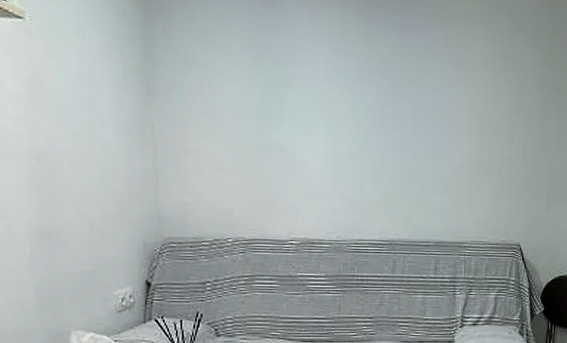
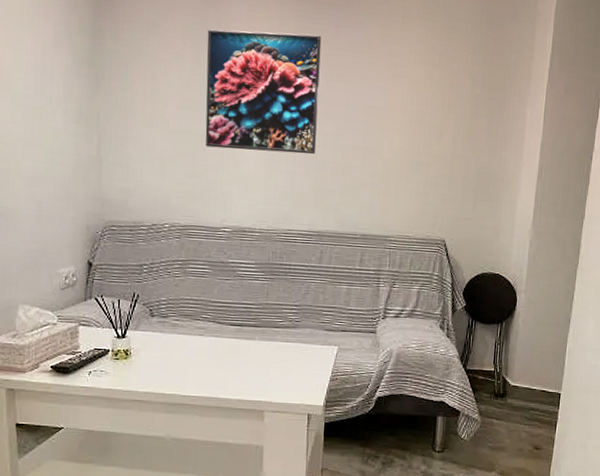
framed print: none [266,36,386,162] -> present [205,29,322,155]

